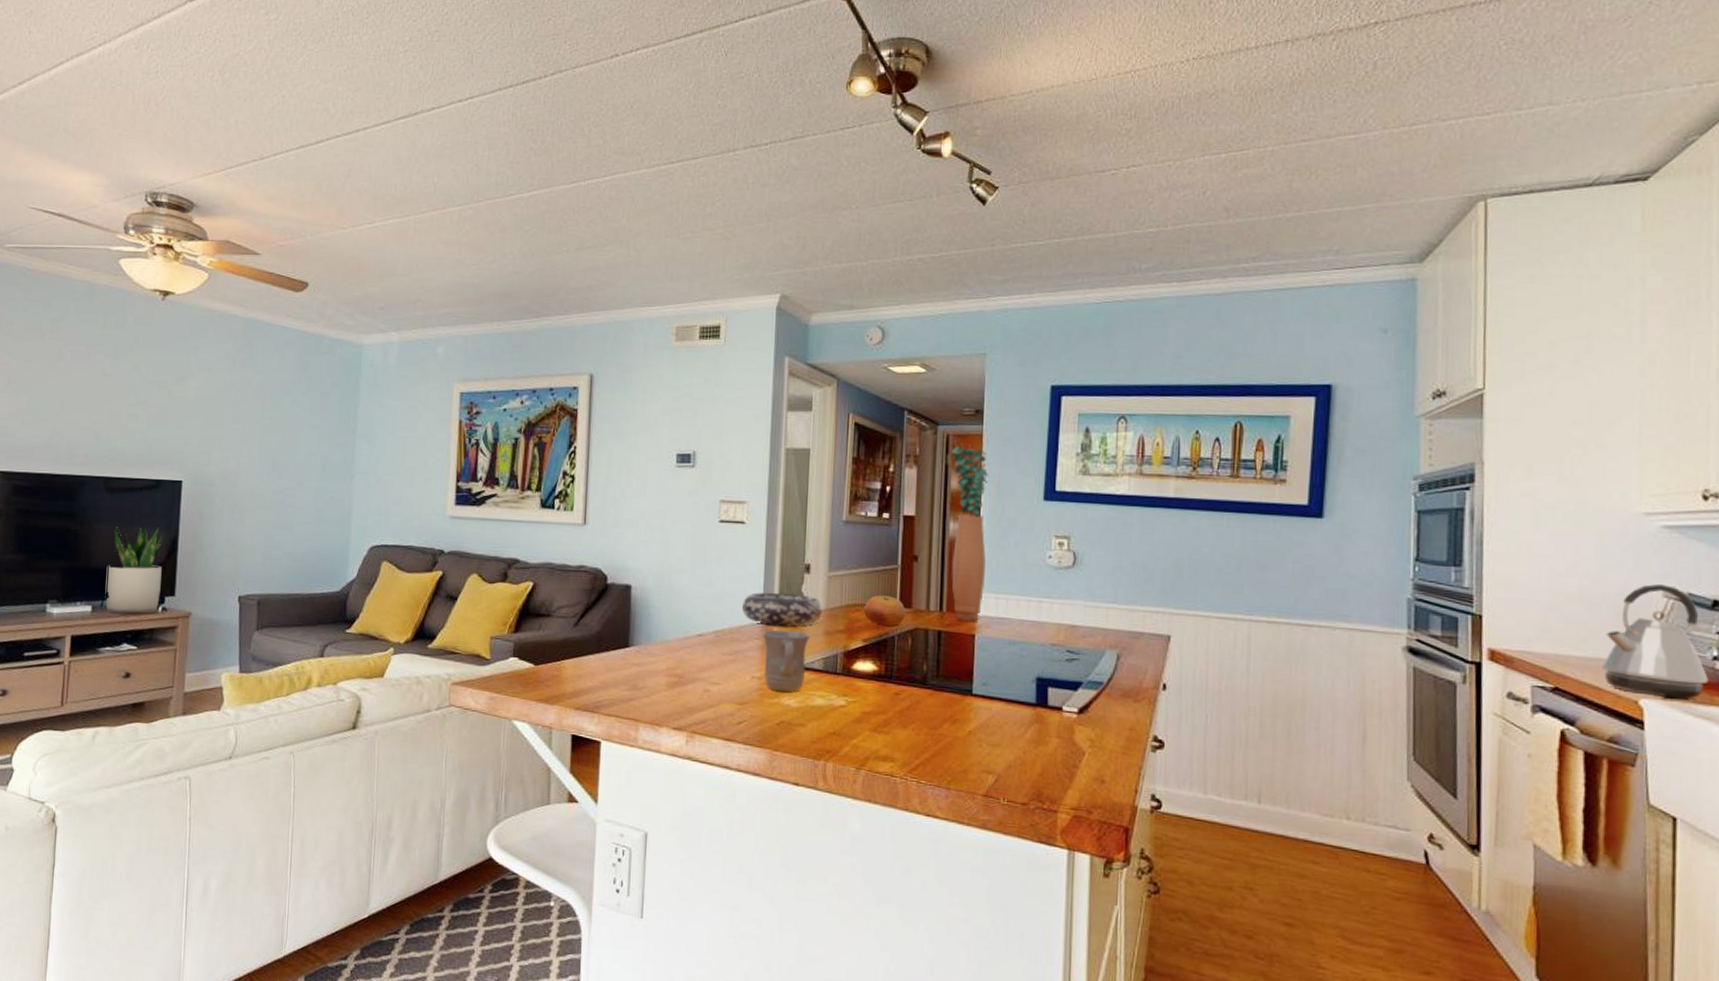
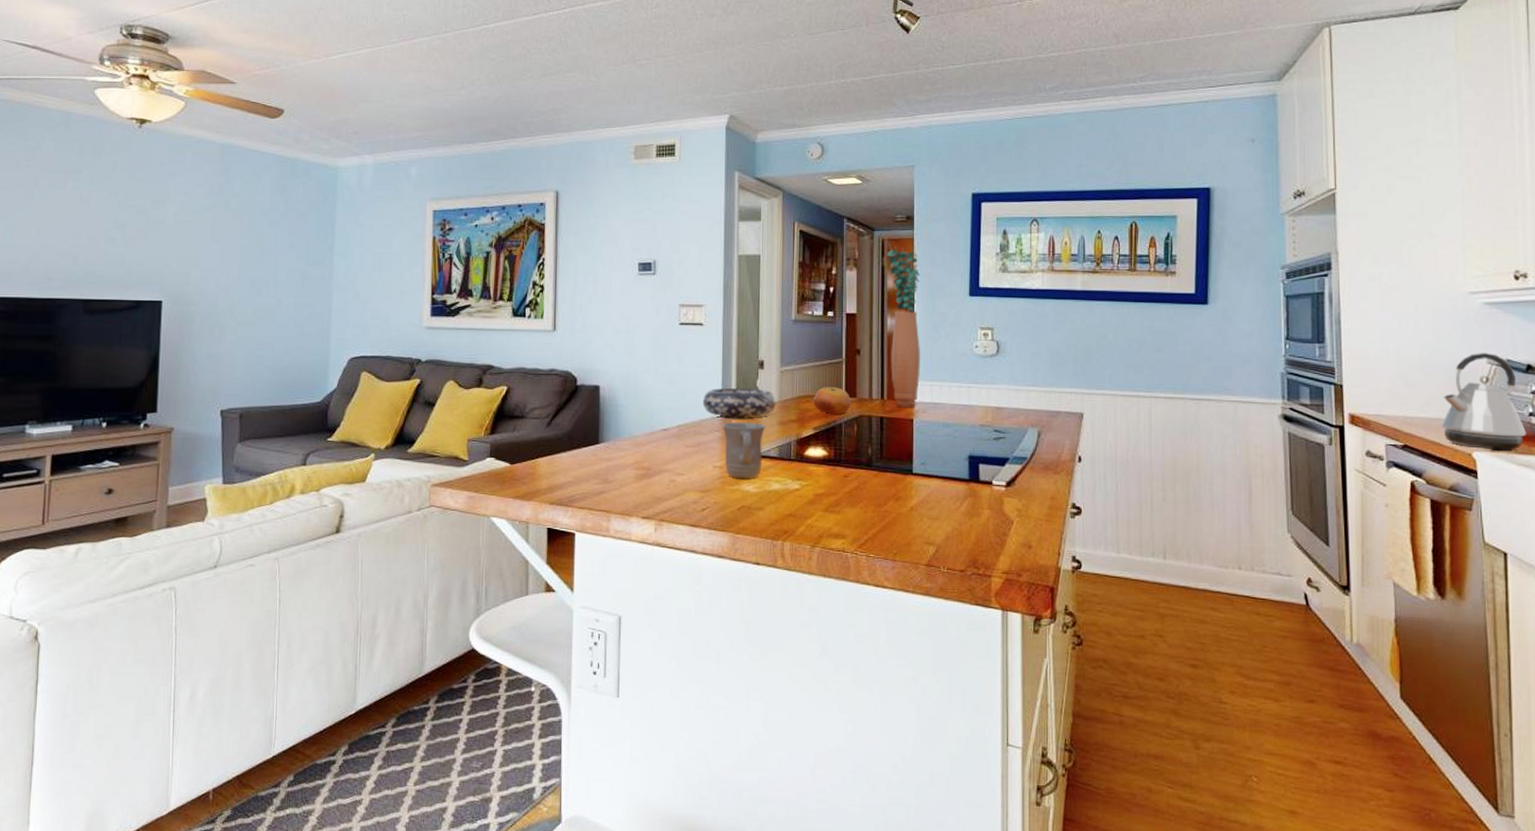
planter: present [105,526,163,616] -> none [86,346,143,433]

